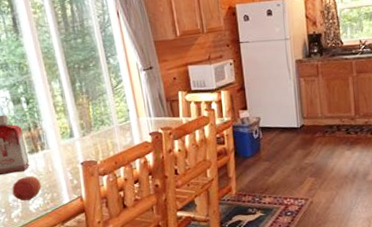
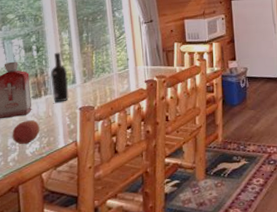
wine bottle: none [45,103,68,158] -> present [51,52,69,103]

